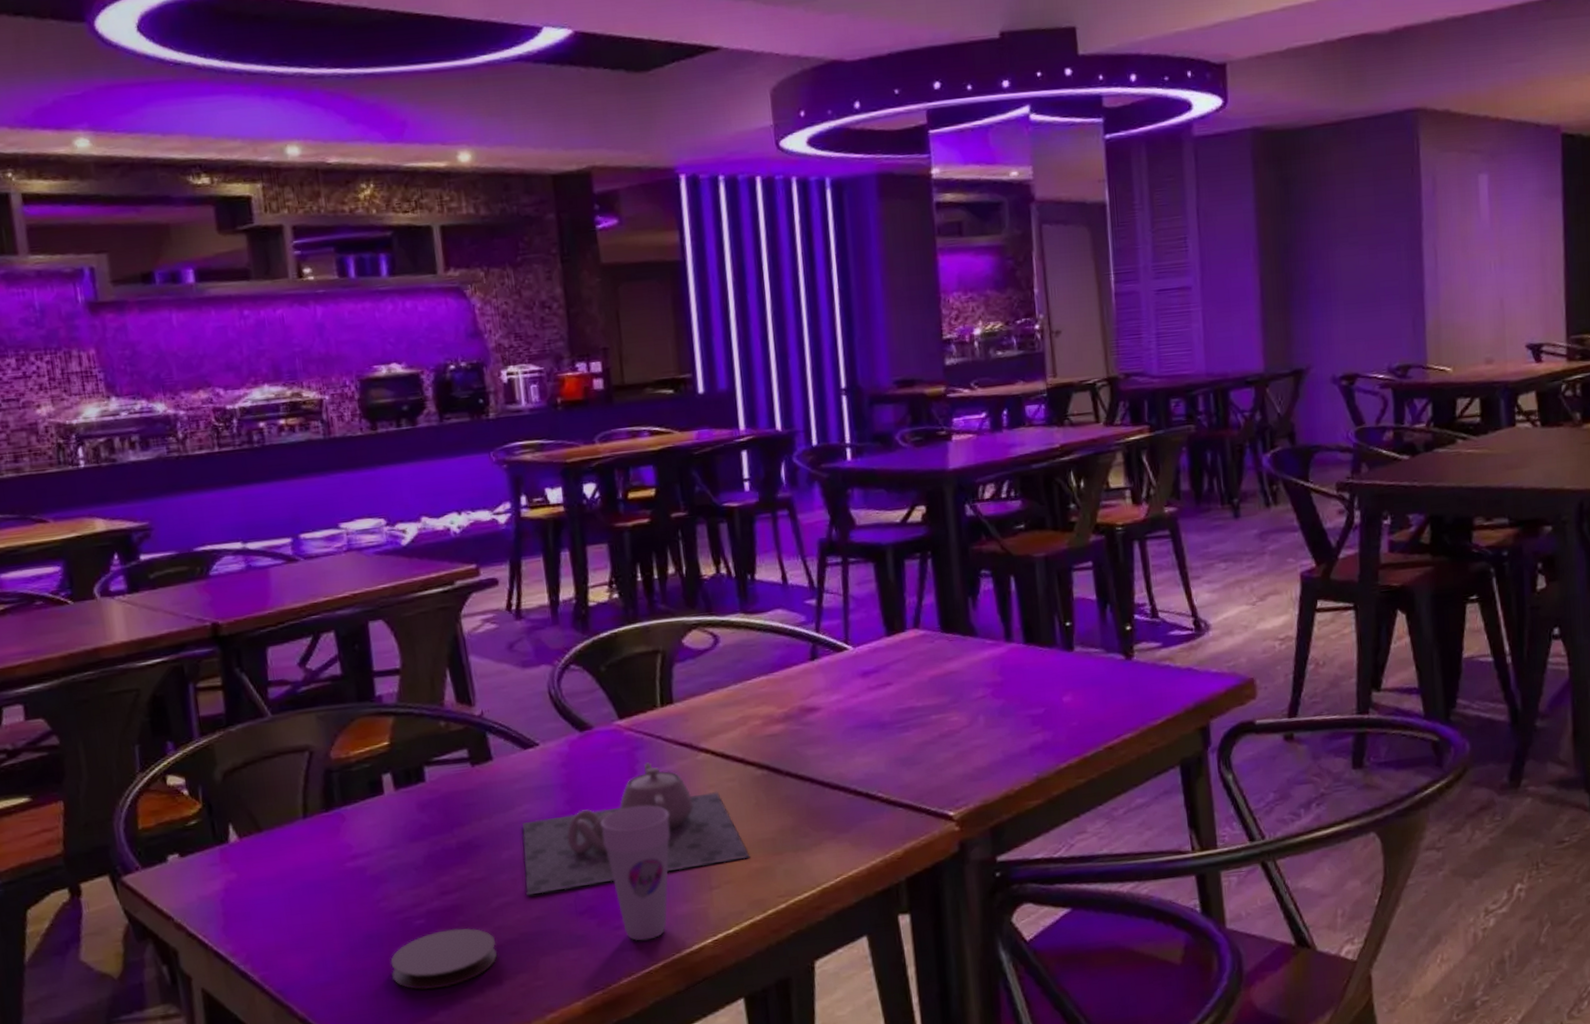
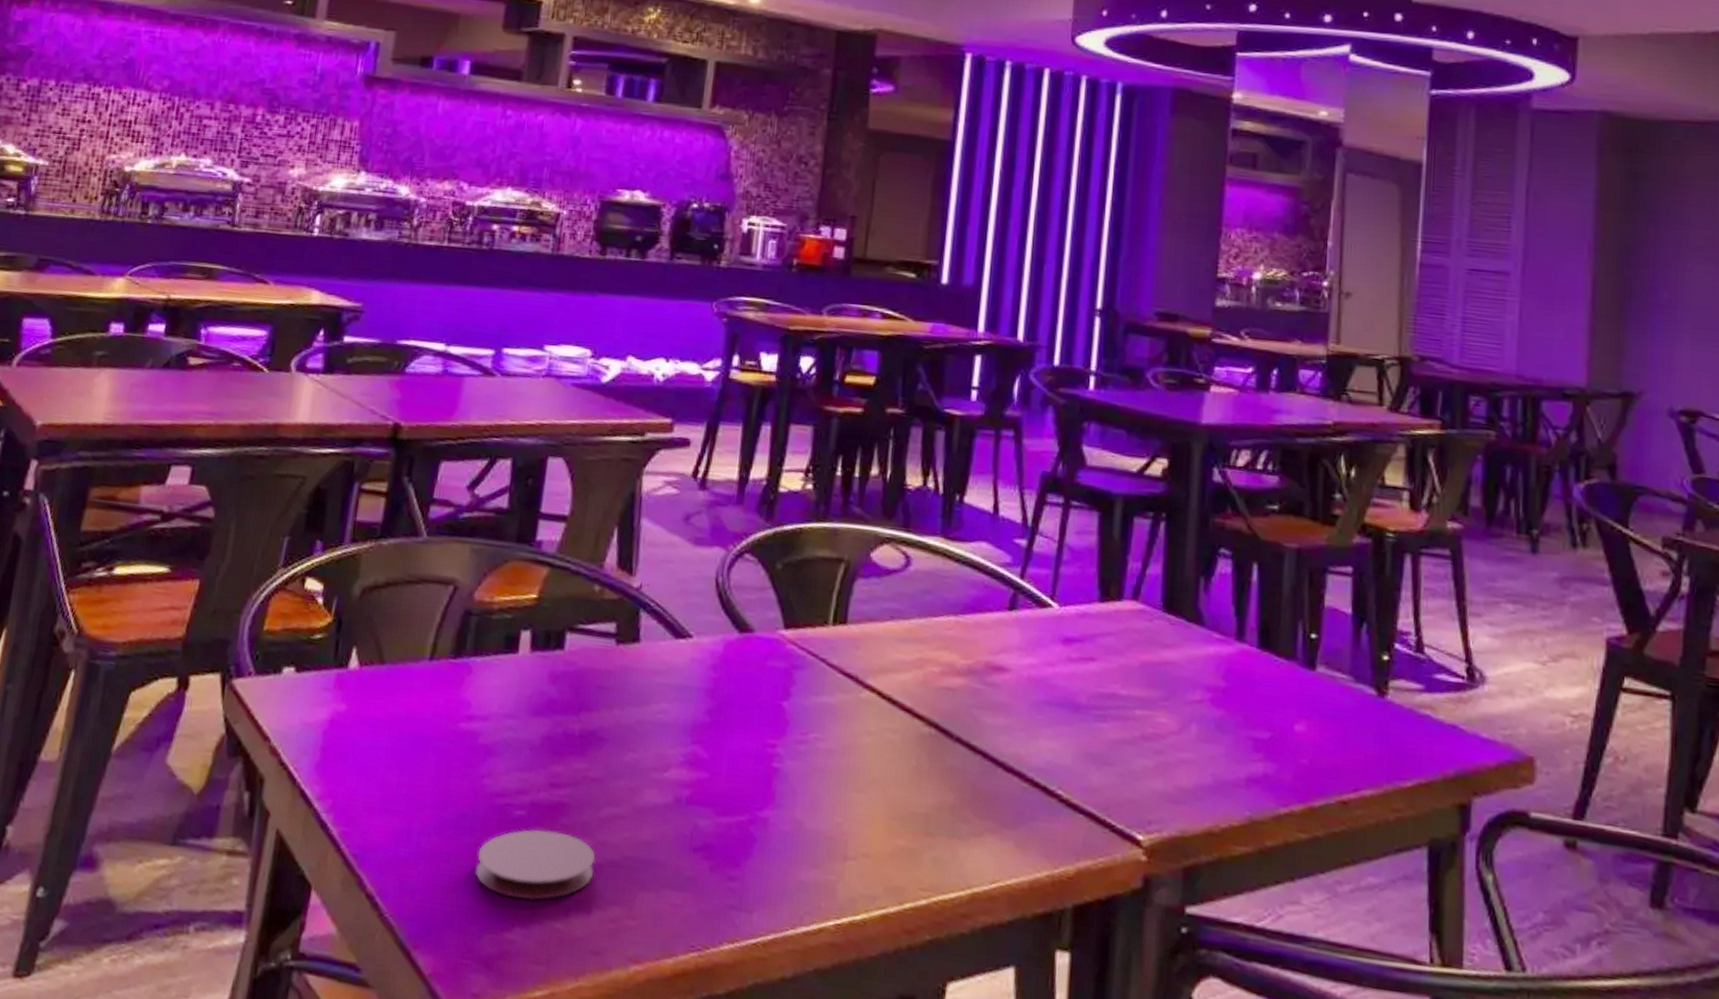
teapot: present [522,762,750,896] -> none [641,687,898,832]
cup: present [600,805,670,941] -> none [737,734,817,904]

